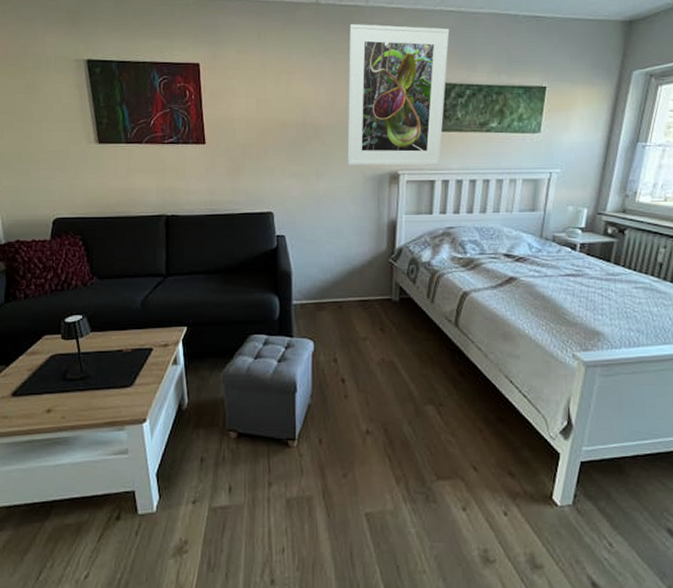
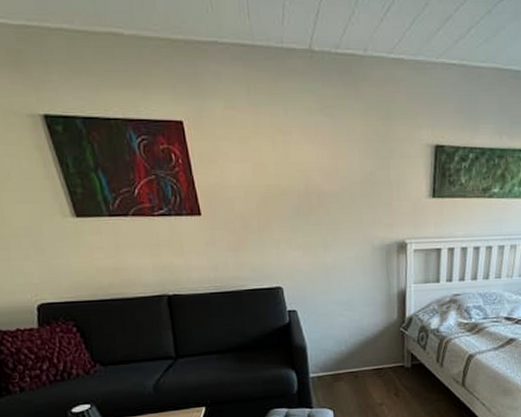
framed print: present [347,24,450,166] -> none [348,77,452,235]

